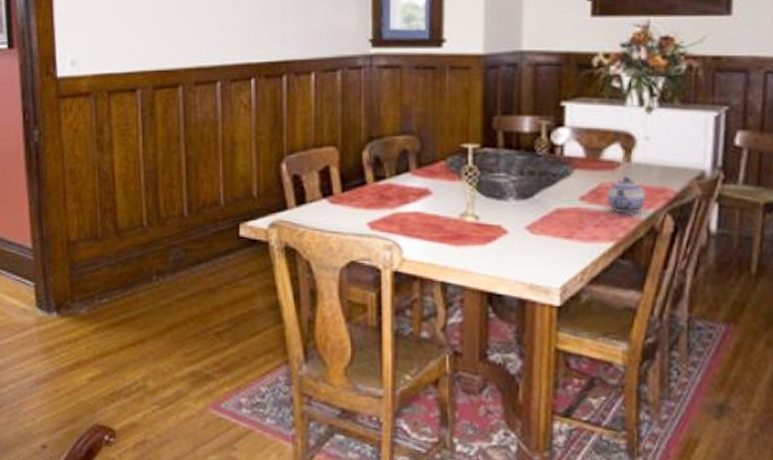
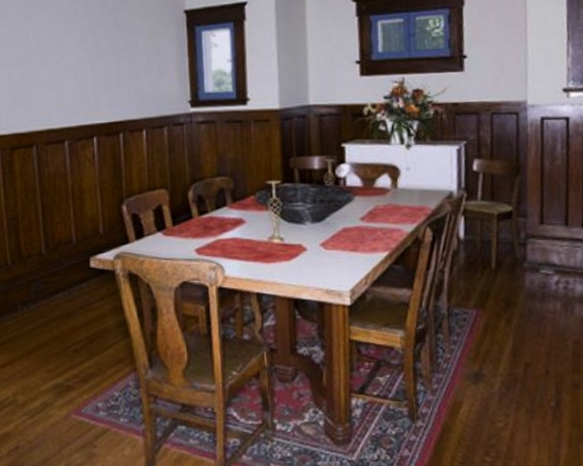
teapot: present [606,176,646,214] -> none [380,199,410,229]

